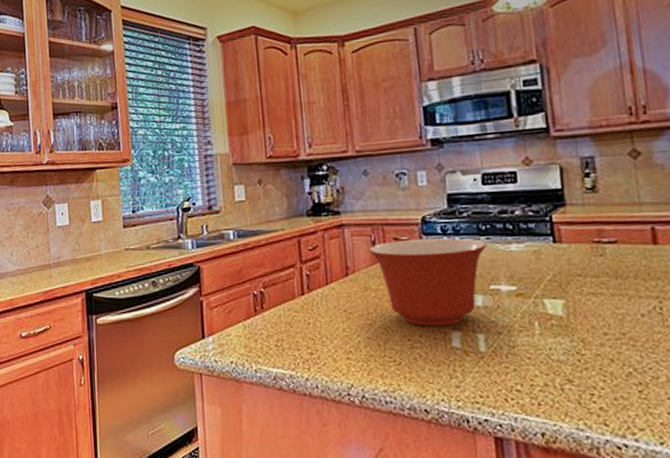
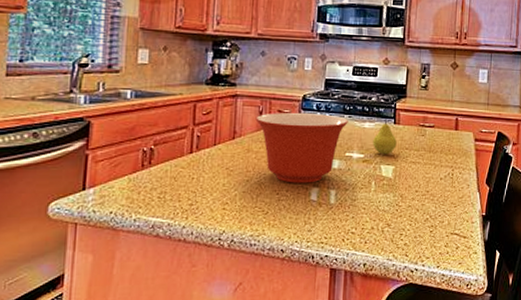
fruit: none [526,237,563,285] -> present [373,119,397,155]

